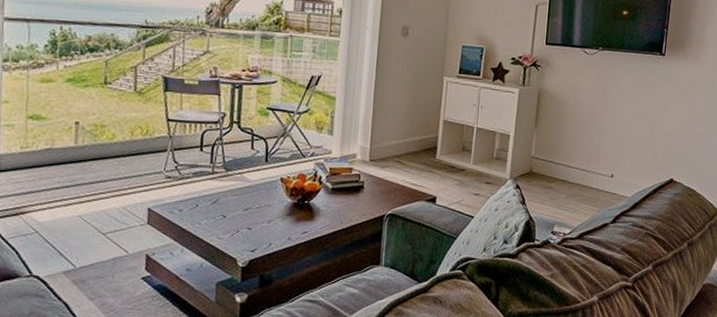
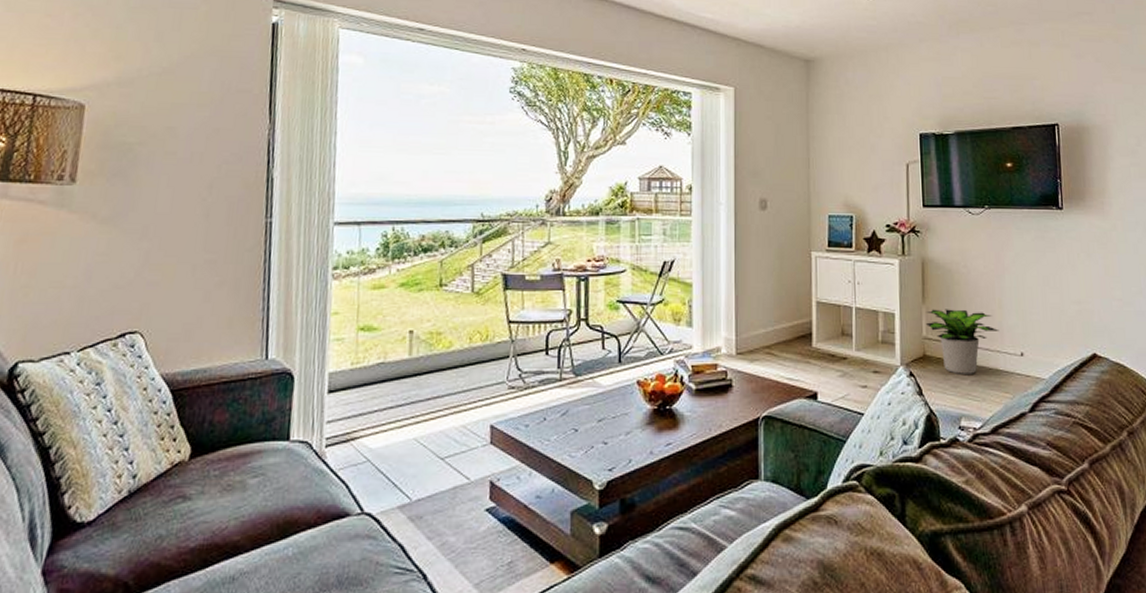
potted plant: none [534,133,596,190] -> present [925,309,999,374]

